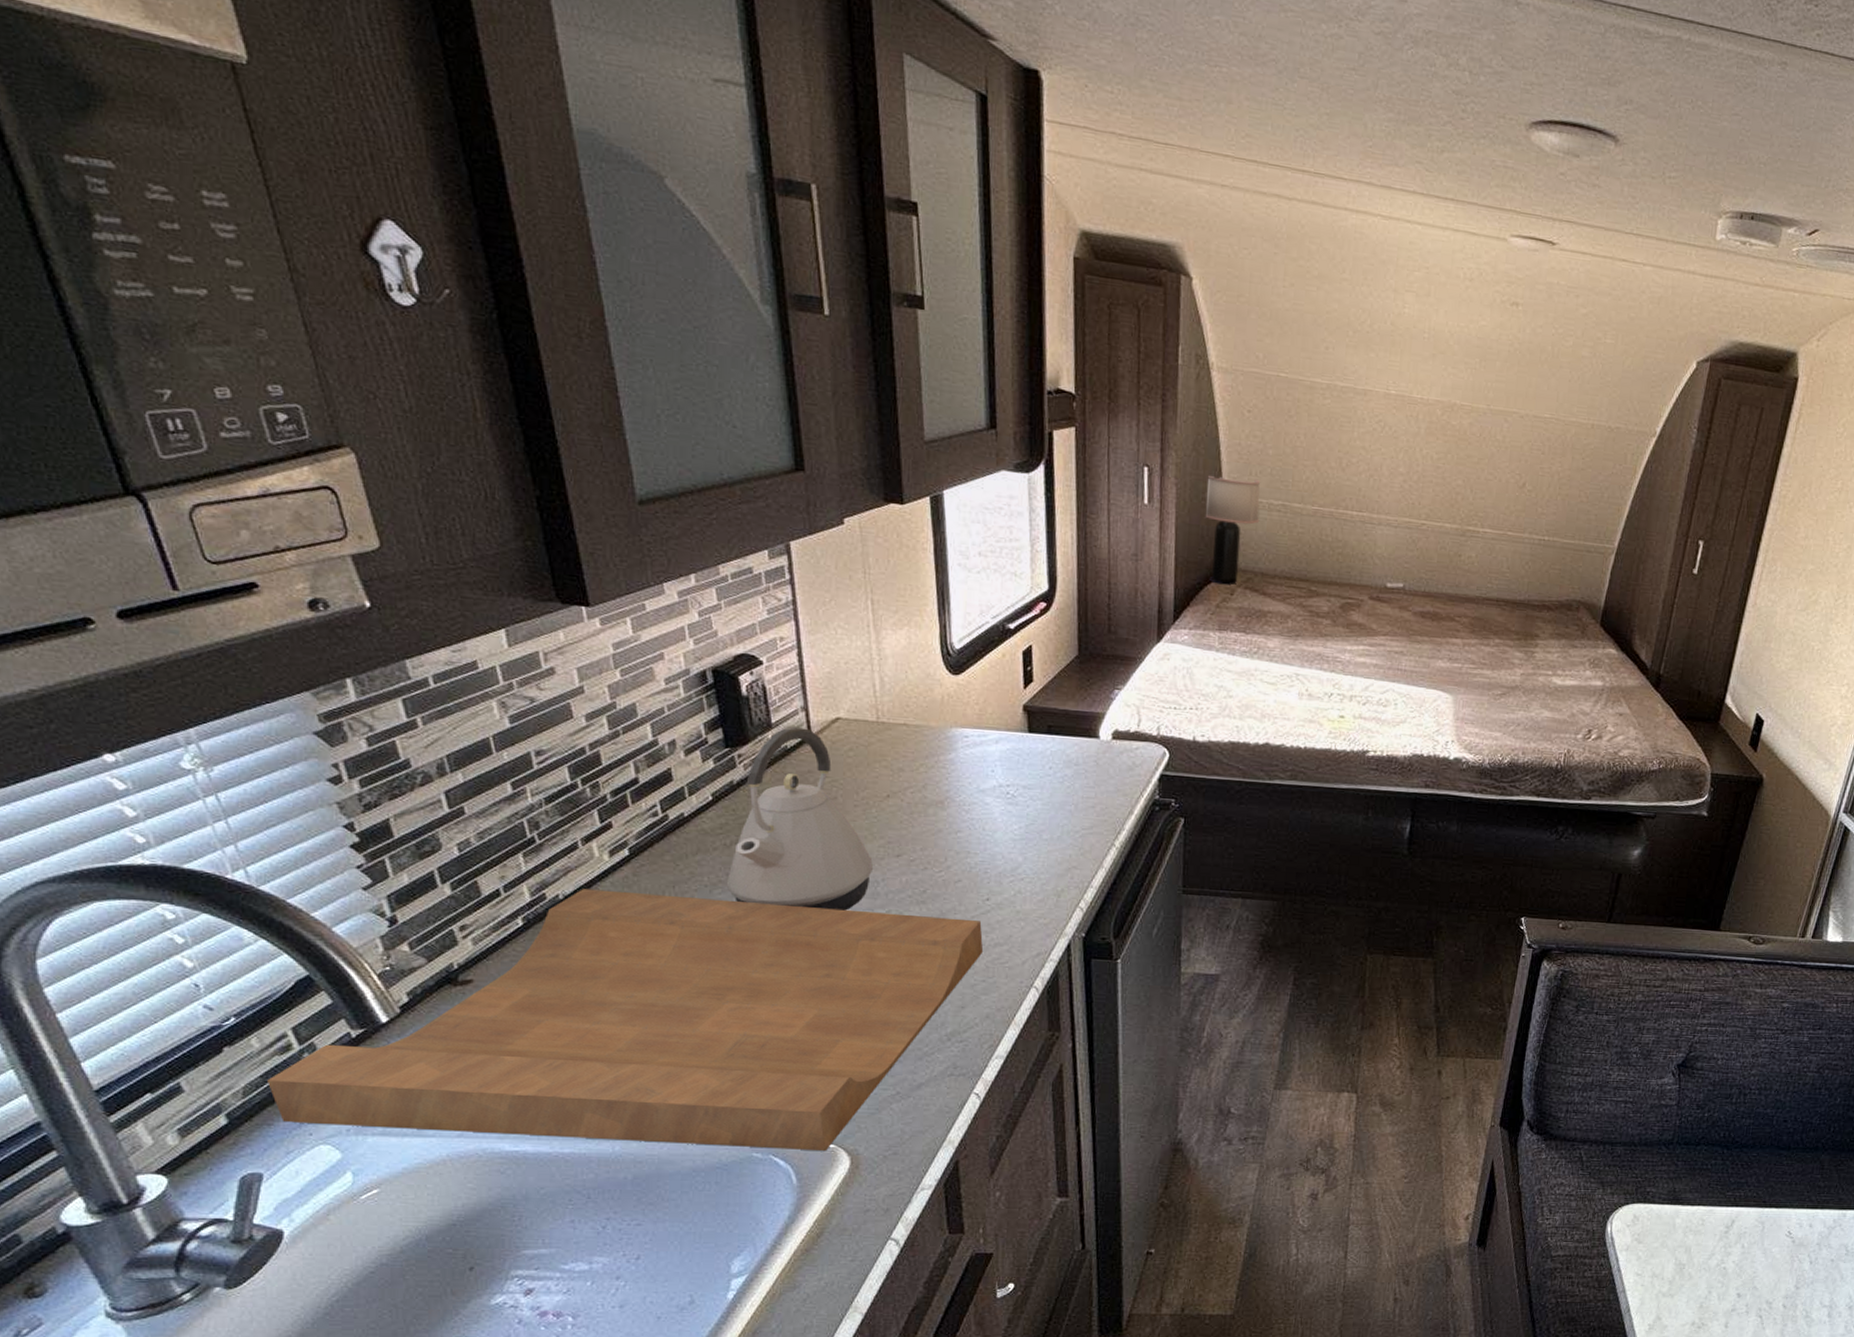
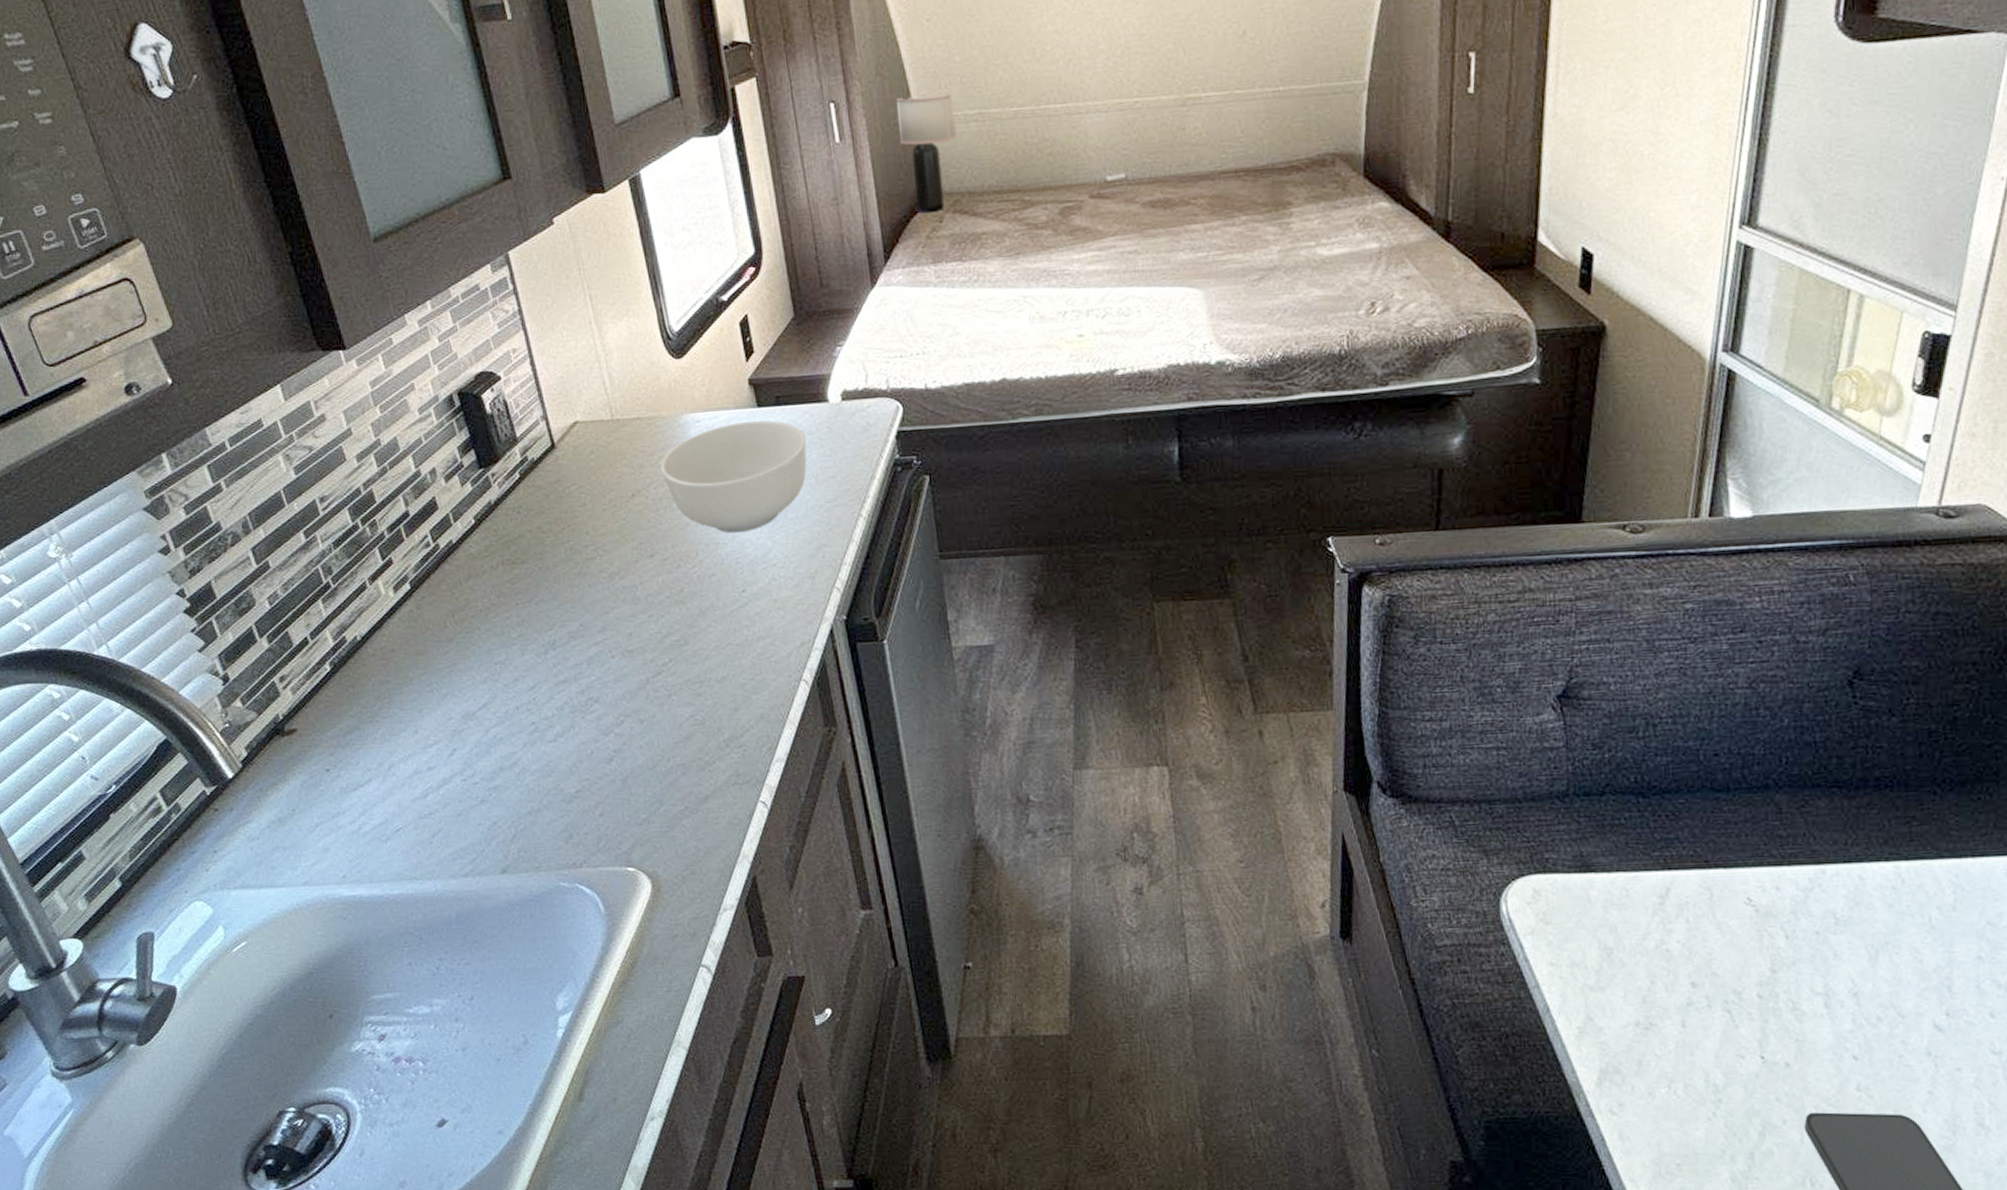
cutting board: present [268,889,984,1152] -> none [147,614,748,882]
kettle: present [727,727,873,911] -> none [498,437,630,624]
bowl: none [921,743,1073,846] -> present [660,420,807,533]

